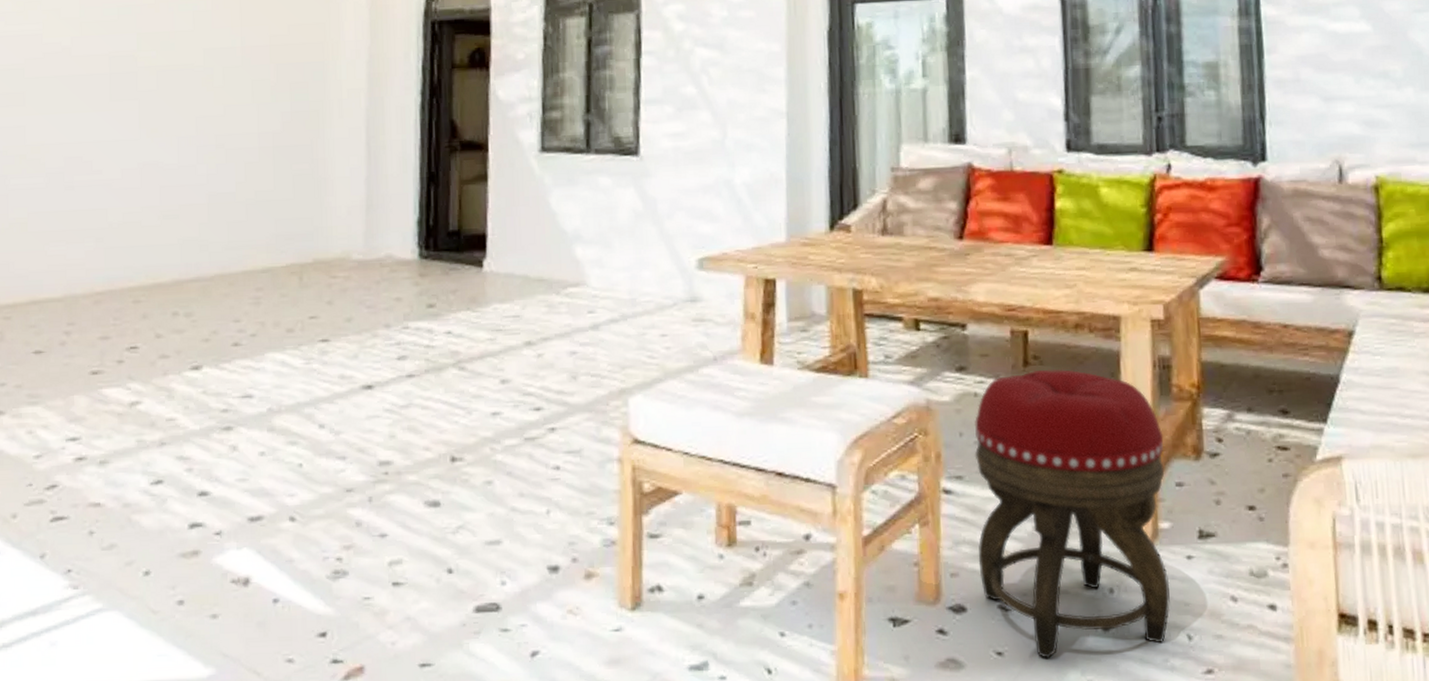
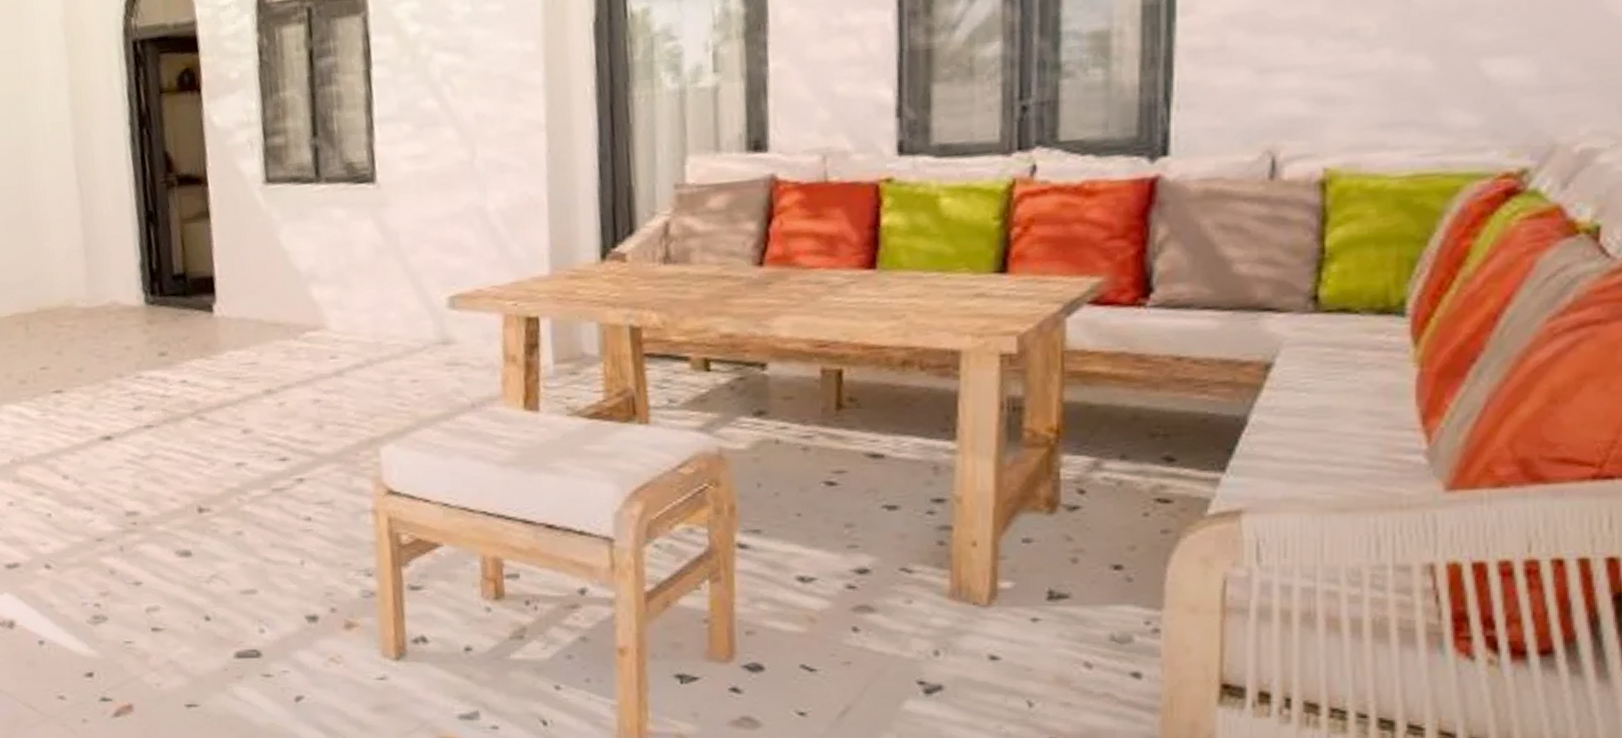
footstool: present [974,369,1170,658] -> none [775,412,1010,720]

